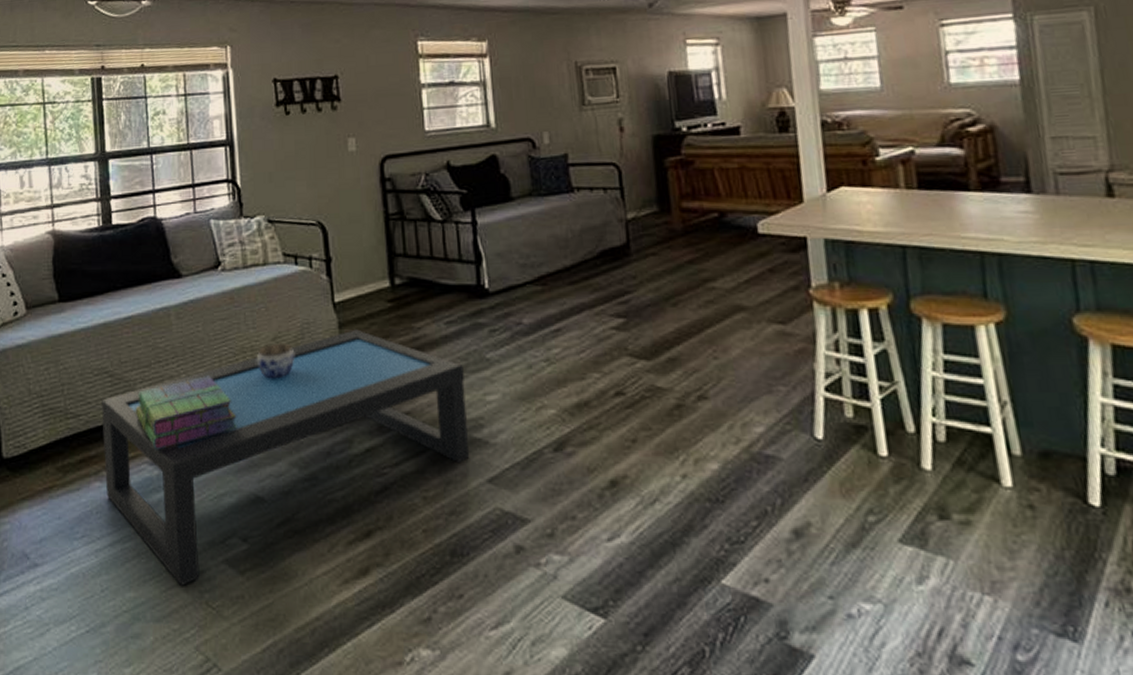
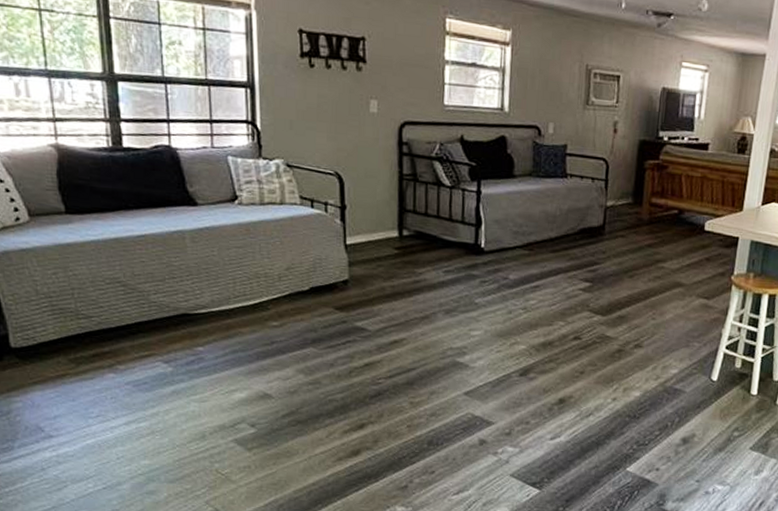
coffee table: present [102,329,470,586] -> none [114,268,455,457]
stack of books: present [135,376,237,450] -> none [149,294,249,352]
jar: present [257,342,294,379] -> none [270,272,305,303]

